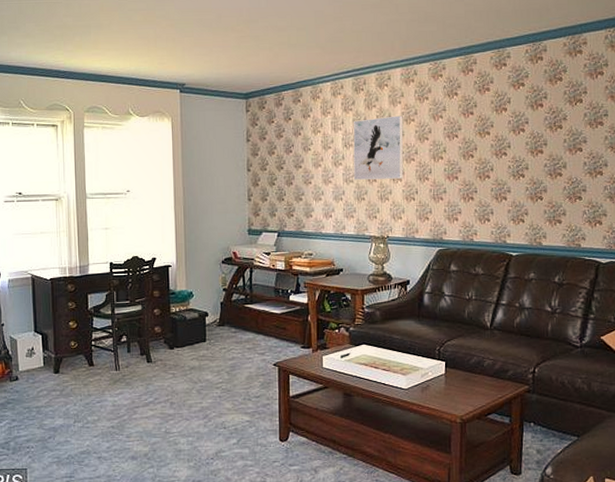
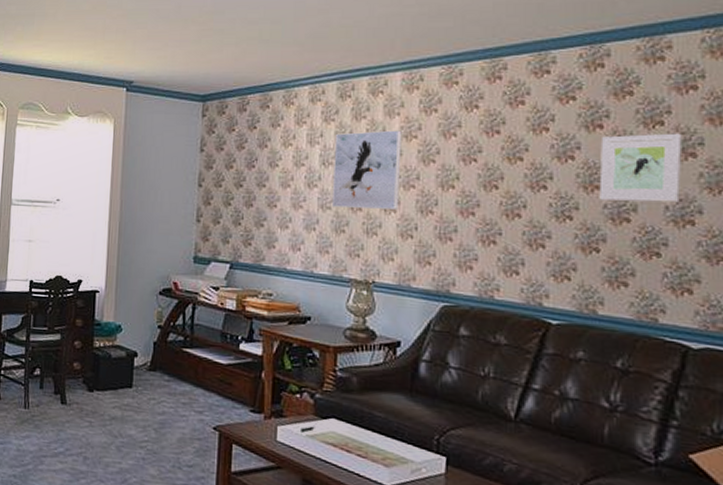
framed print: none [541,108,594,162] -> present [599,133,683,203]

